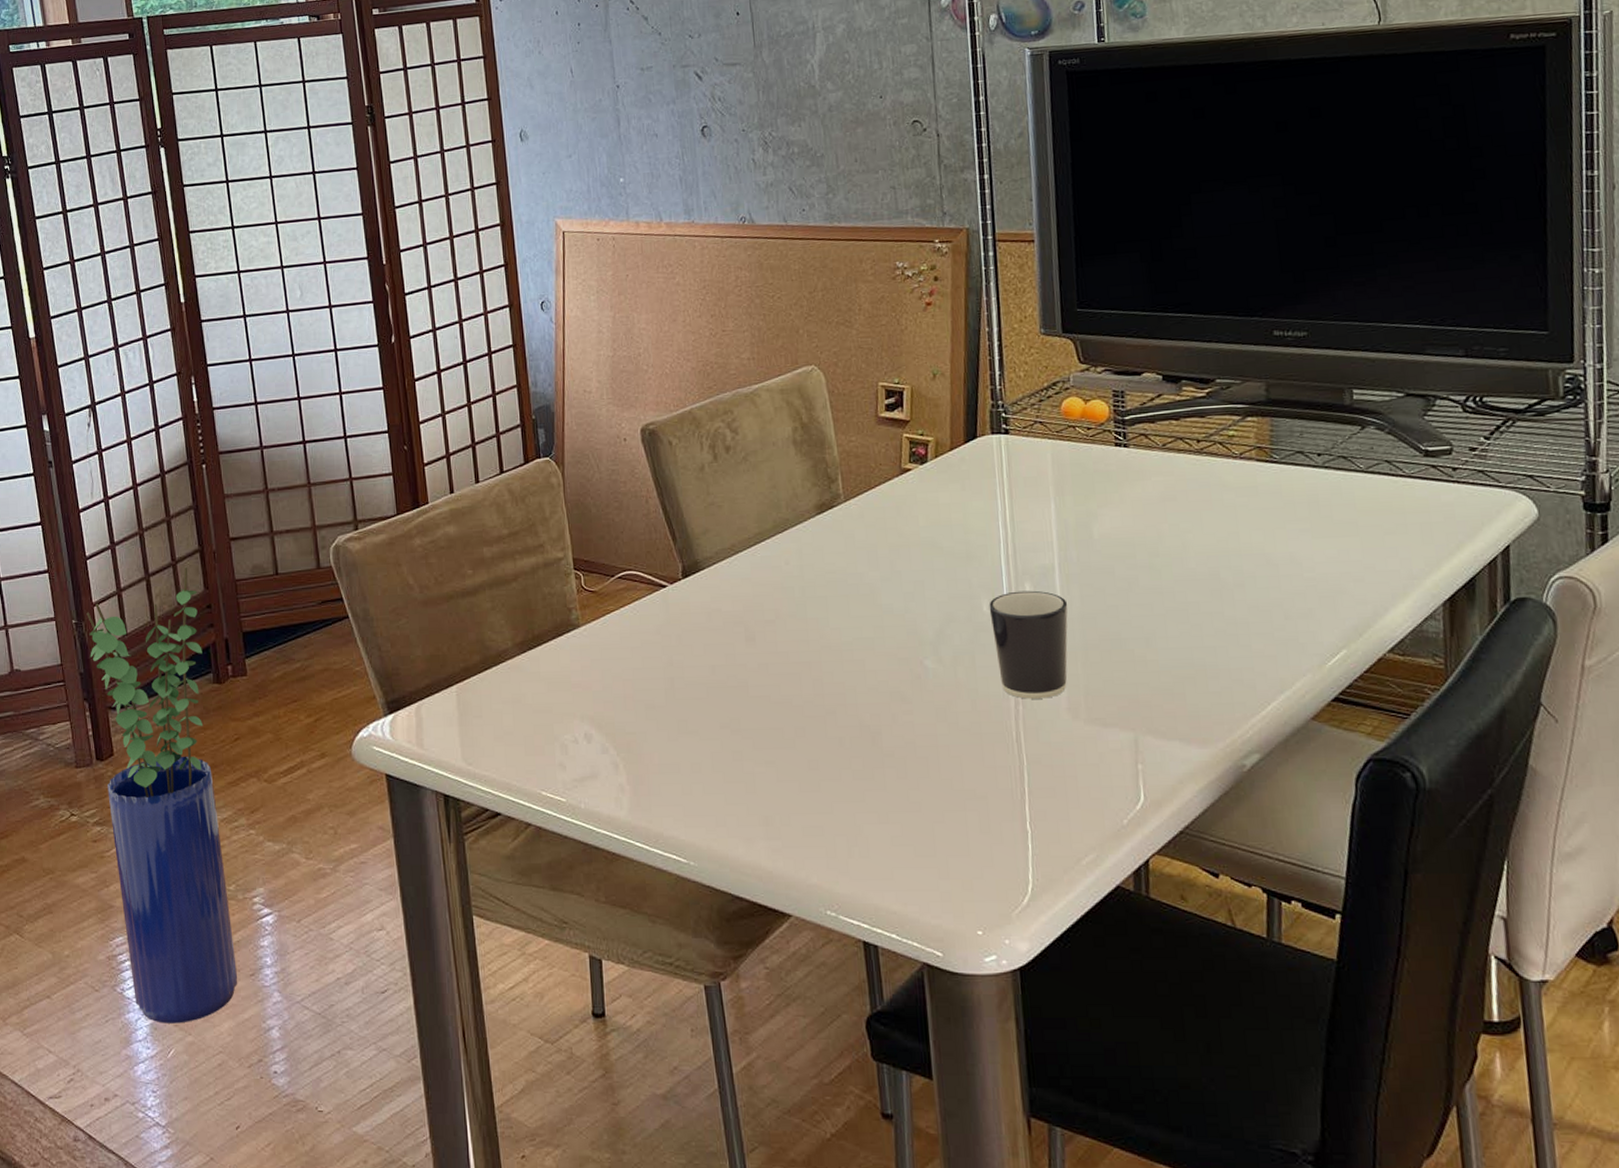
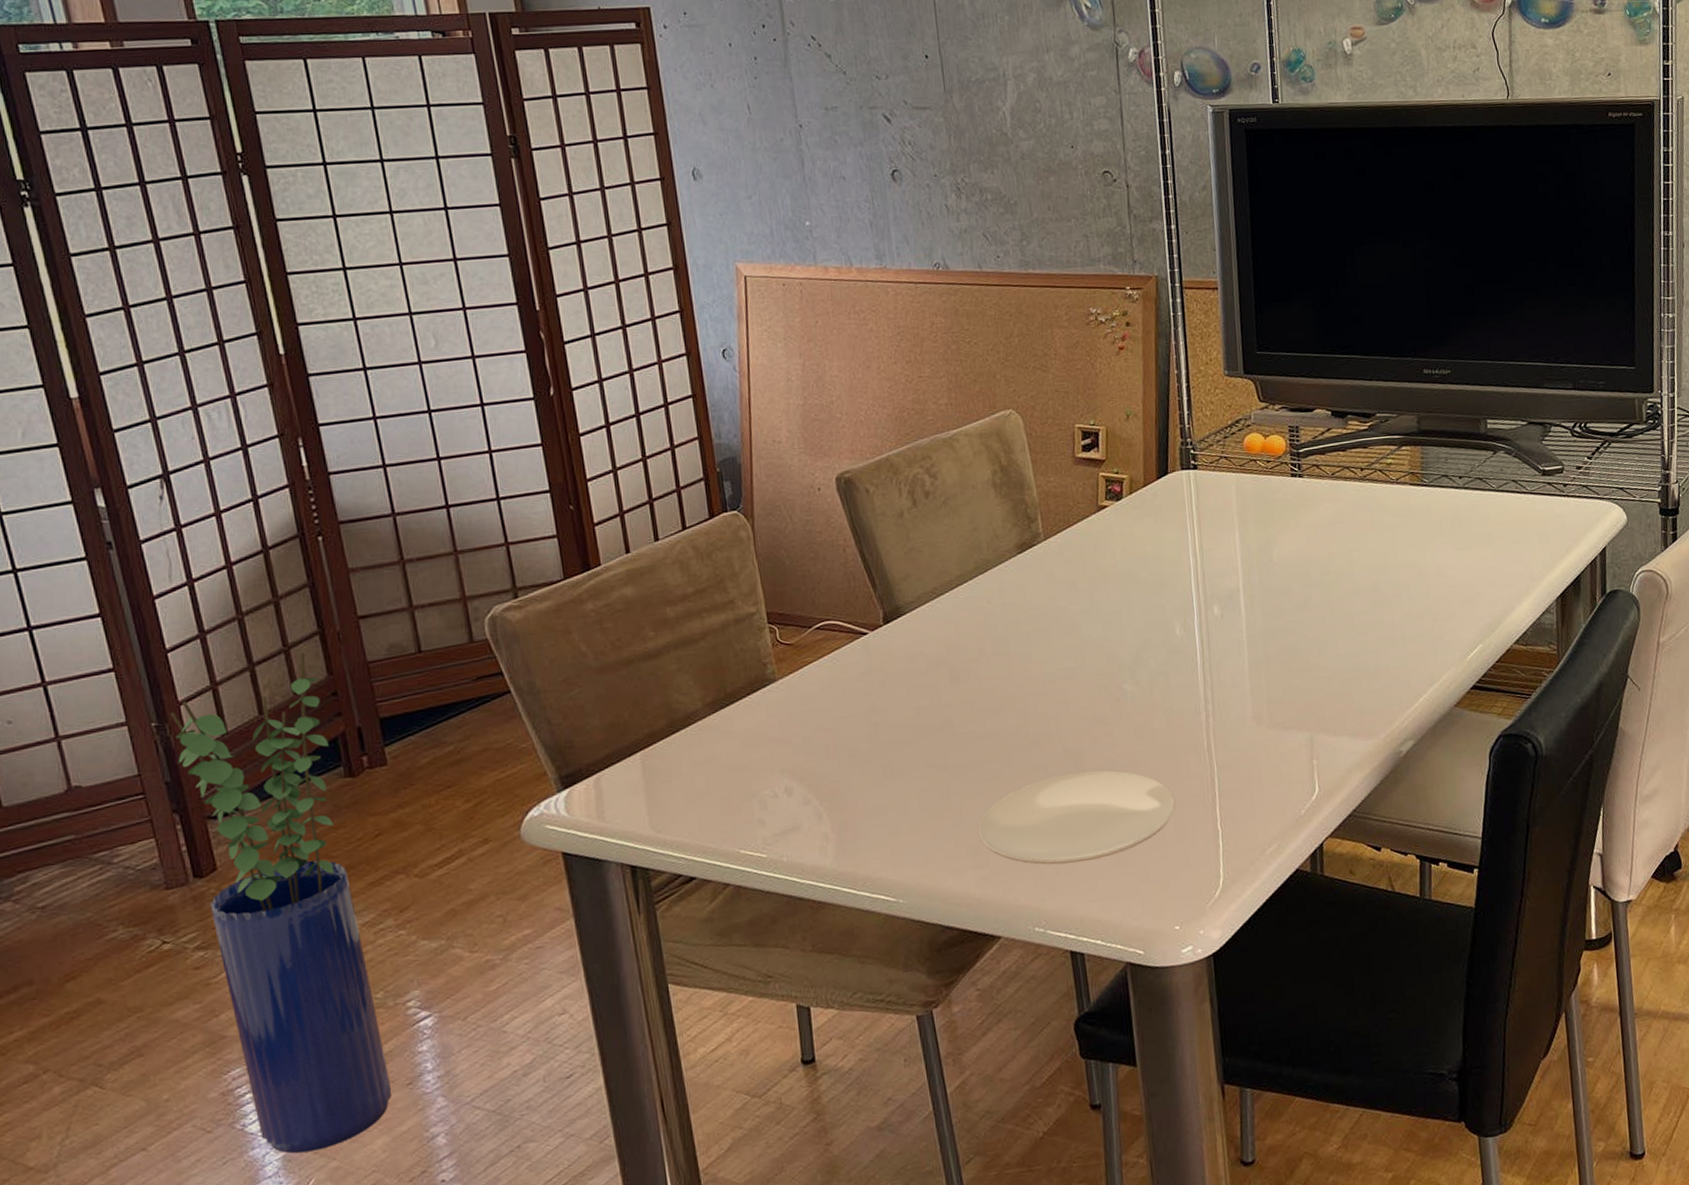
plate: none [770,749,981,847] -> present [978,770,1176,865]
mug: present [989,590,1068,699] -> none [1181,612,1252,712]

